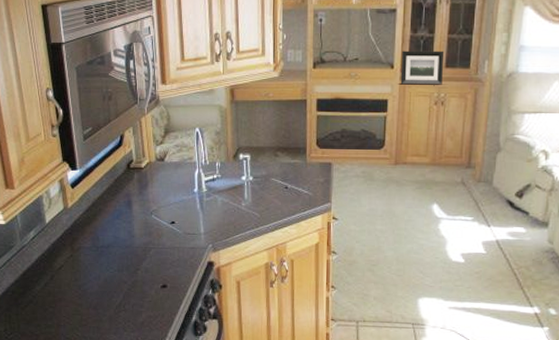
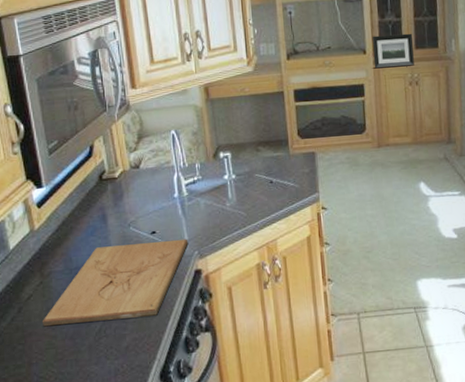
cutting board: none [71,230,204,298] -> present [43,239,189,327]

